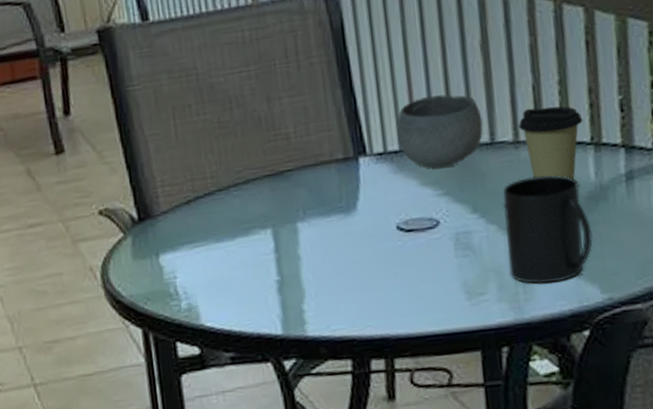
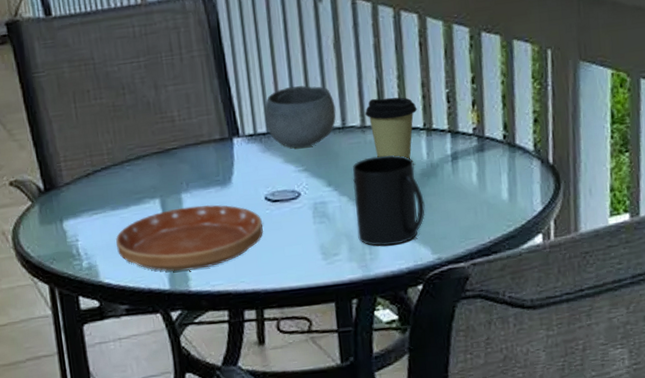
saucer: none [220,235,395,314] -> present [116,204,264,272]

